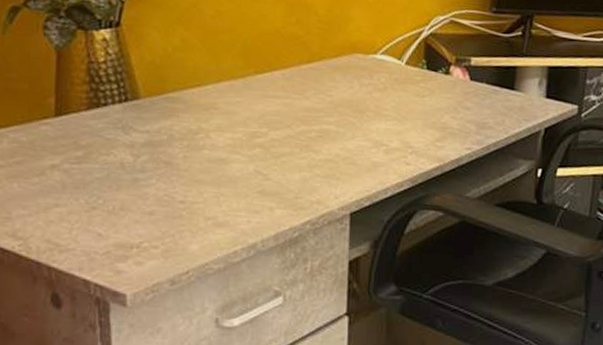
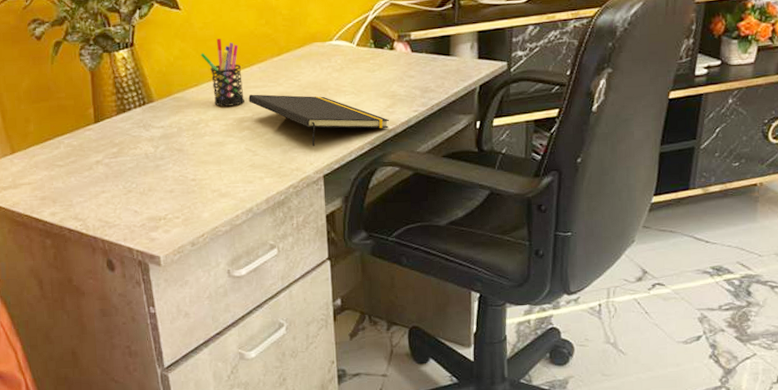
pen holder: none [208,32,260,117] -> present [200,39,244,107]
notepad: none [265,105,436,177] -> present [248,94,389,146]

